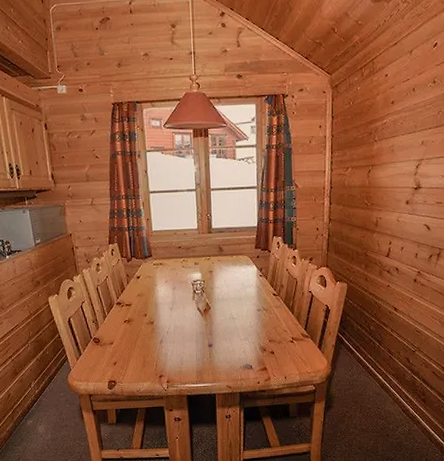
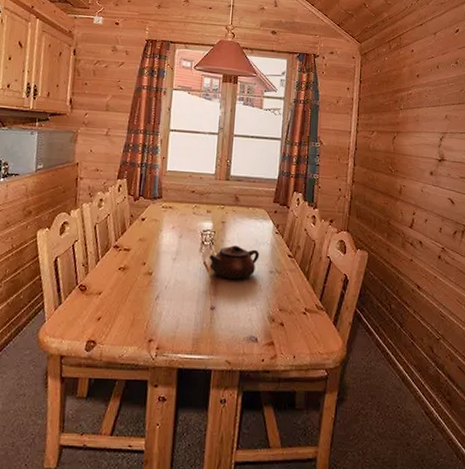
teapot: none [202,291,247,321] -> present [210,245,260,280]

